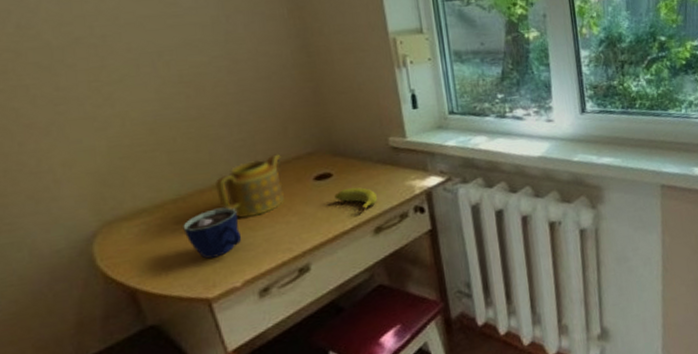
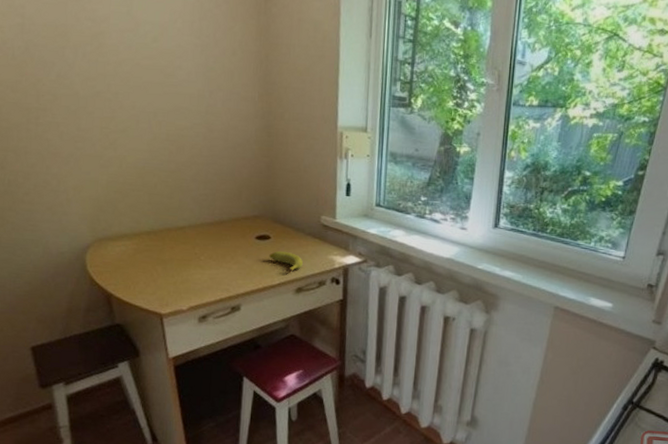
cup: present [183,207,242,259] -> none [151,245,193,284]
teapot: present [214,154,284,218] -> none [179,211,233,259]

